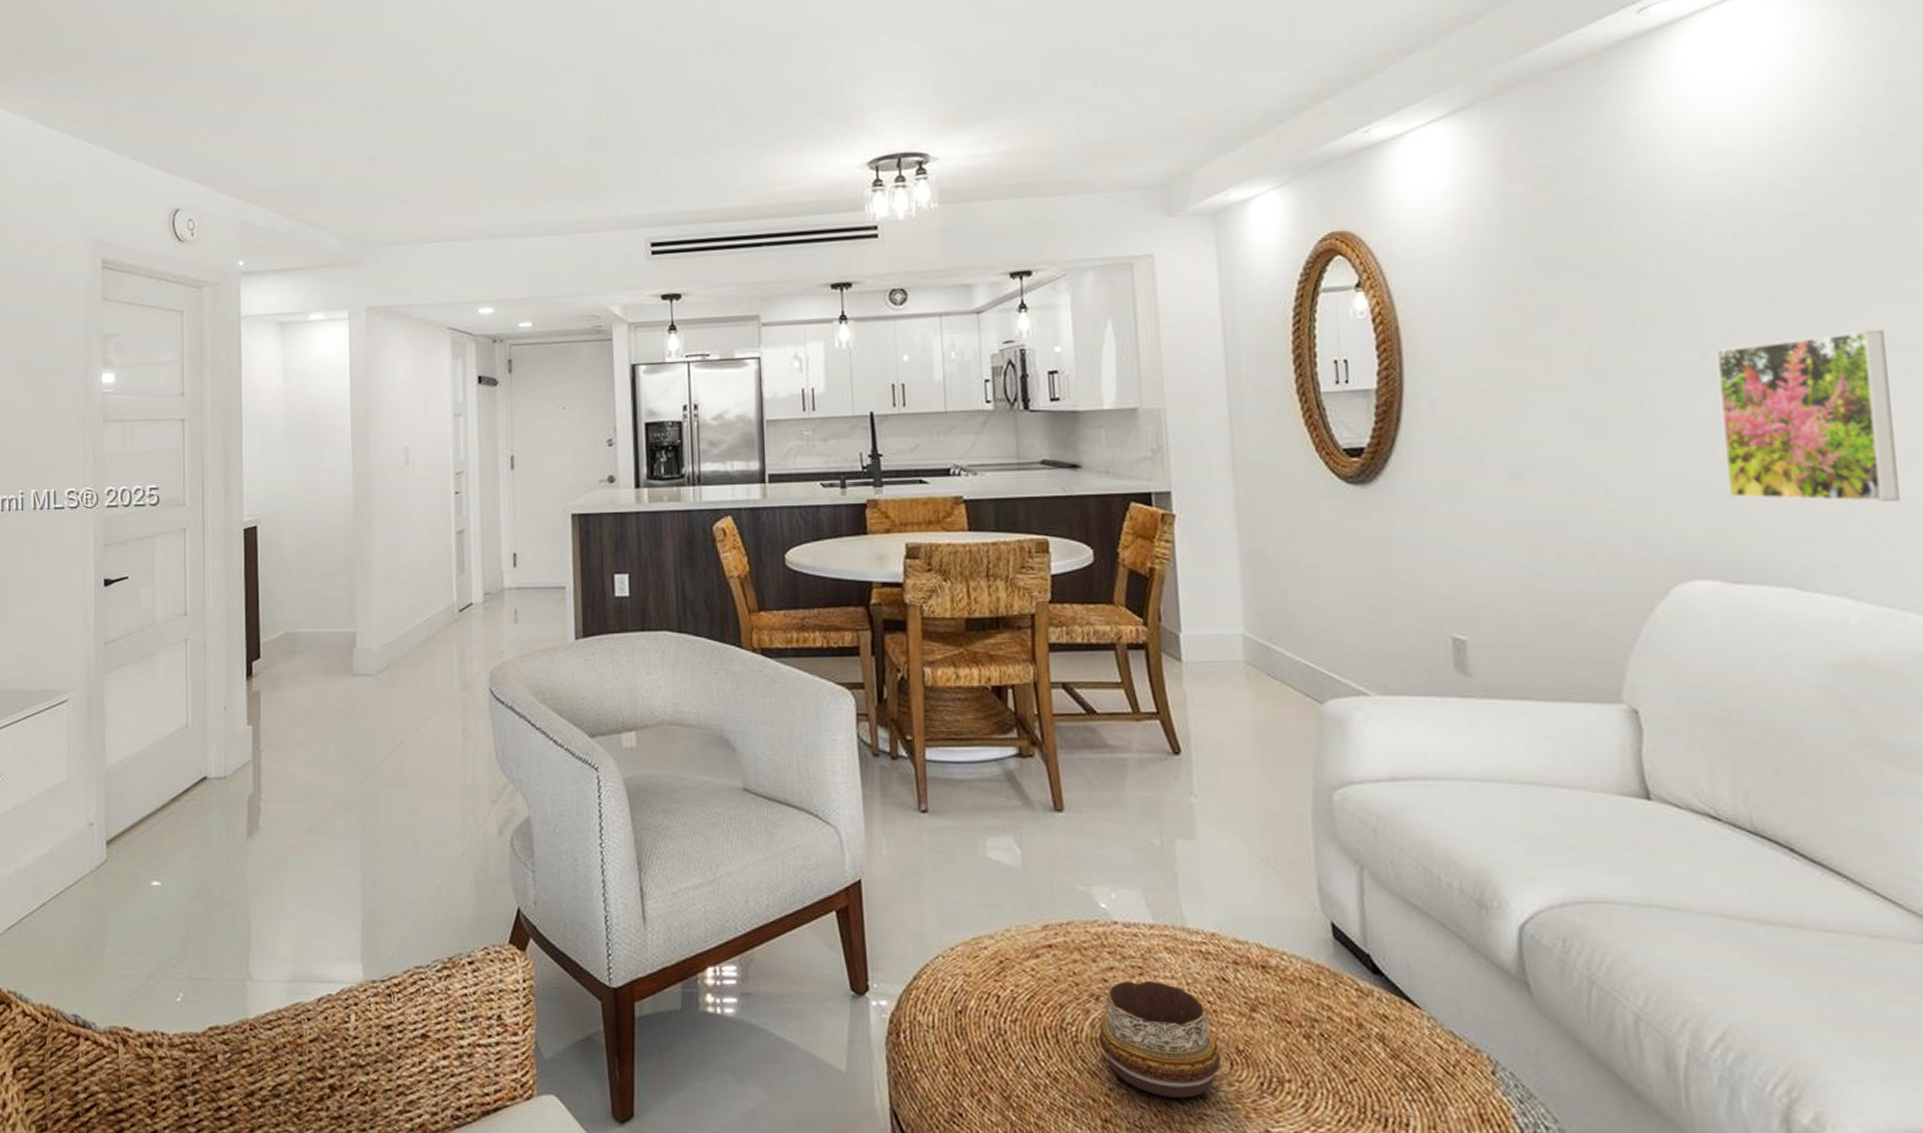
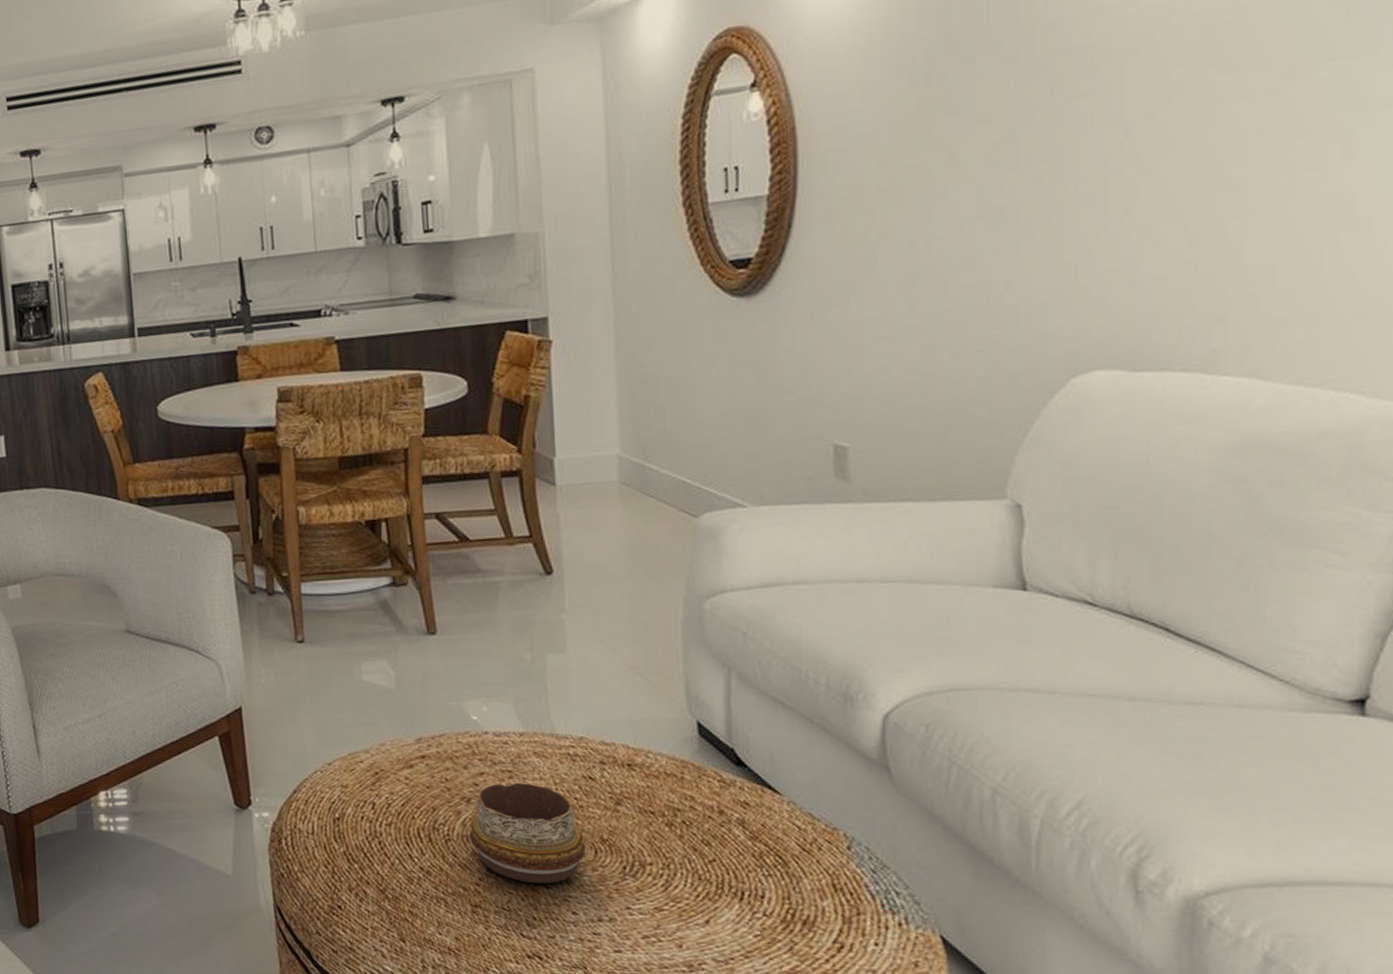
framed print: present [1715,329,1900,503] -> none [1139,89,1331,284]

